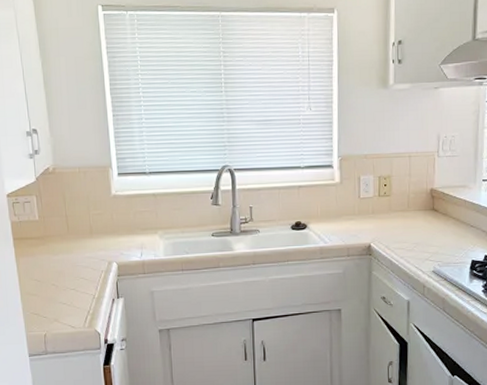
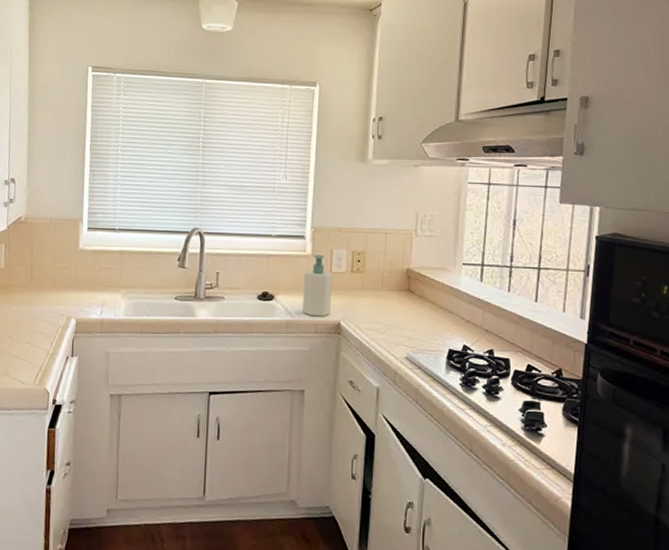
soap bottle: none [334,182,362,241] -> present [303,255,332,317]

